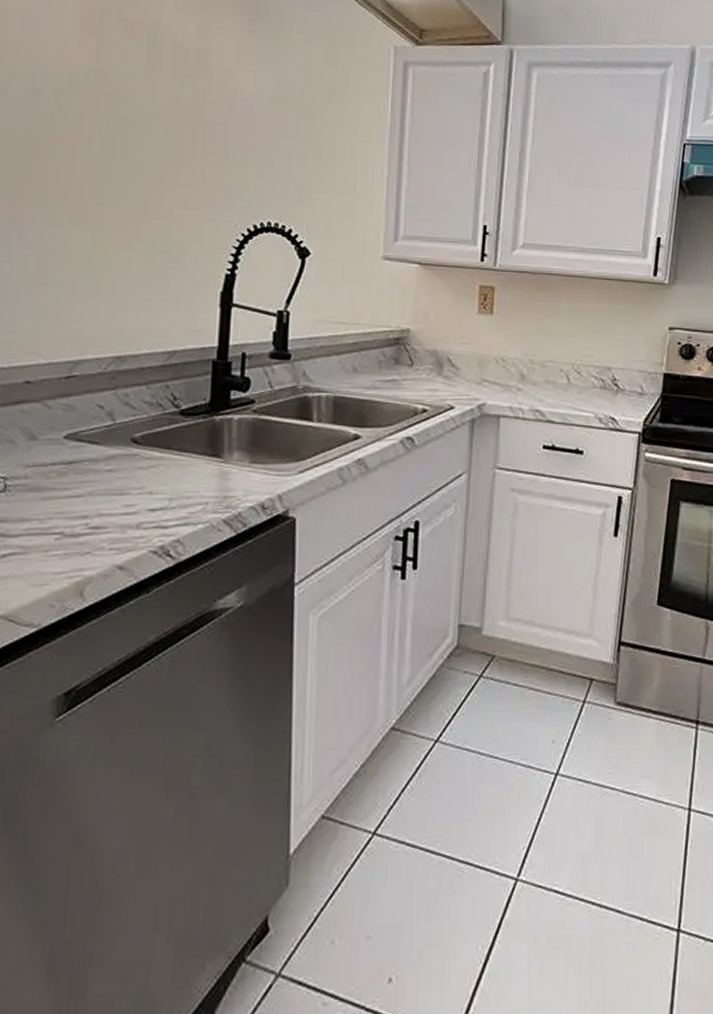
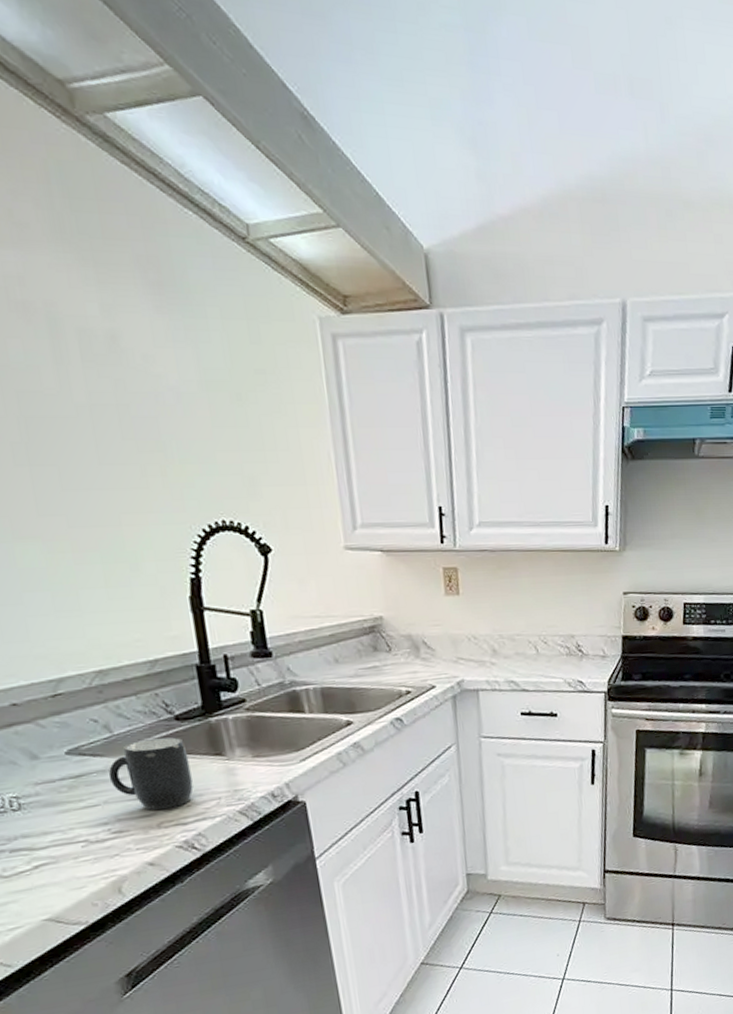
mug: none [100,431,185,509] -> present [108,737,193,811]

